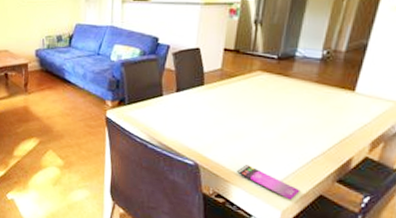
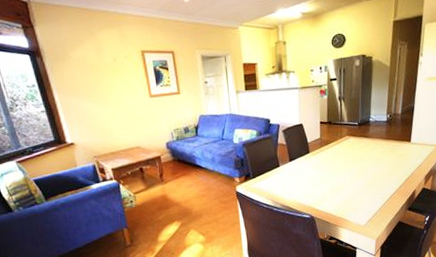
smartphone: present [237,165,301,201] -> none [342,209,386,230]

